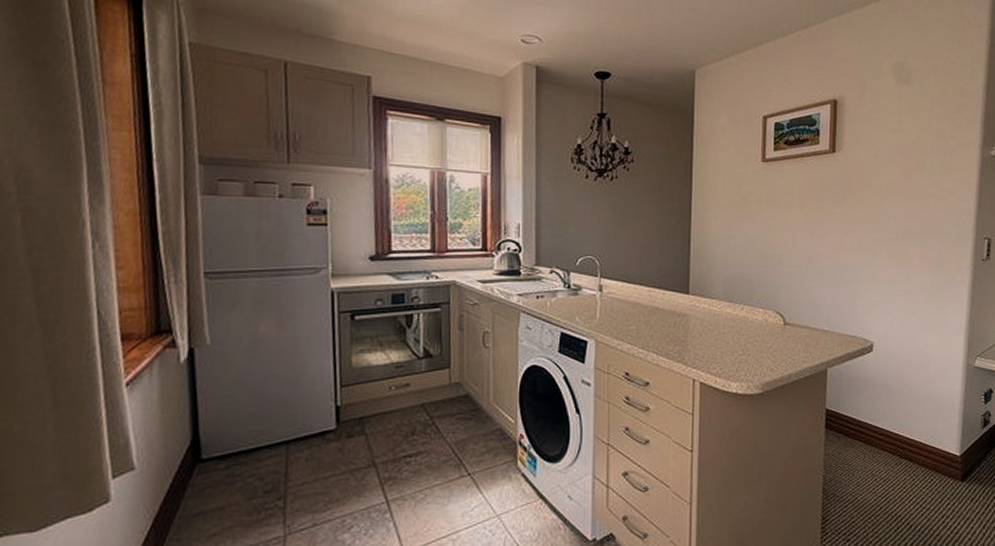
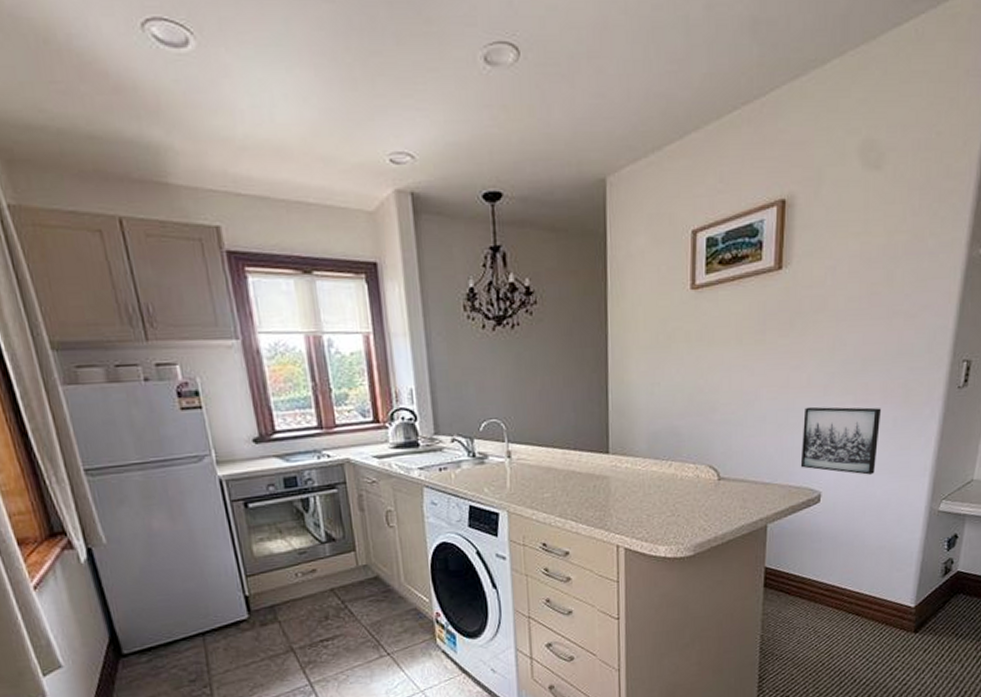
wall art: none [854,266,921,330] -> present [800,406,882,475]

